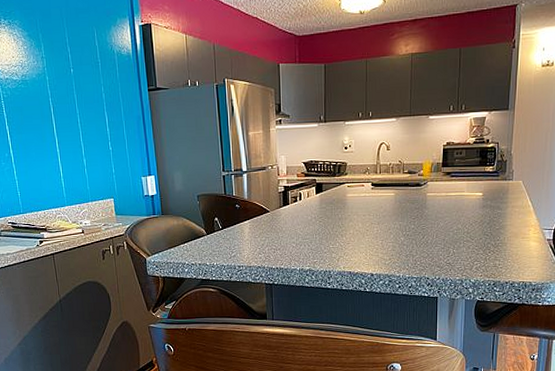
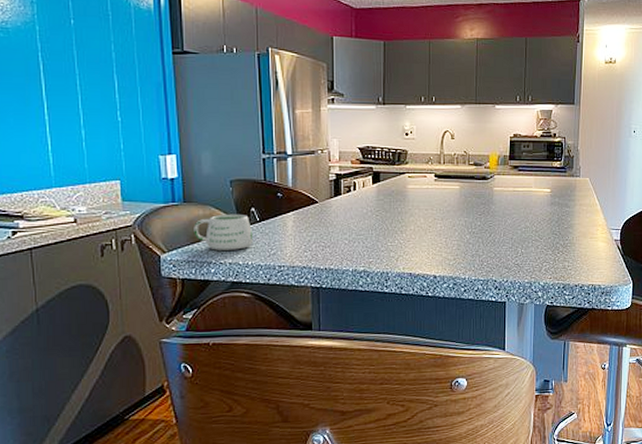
mug: none [170,223,218,254] -> present [194,213,254,250]

